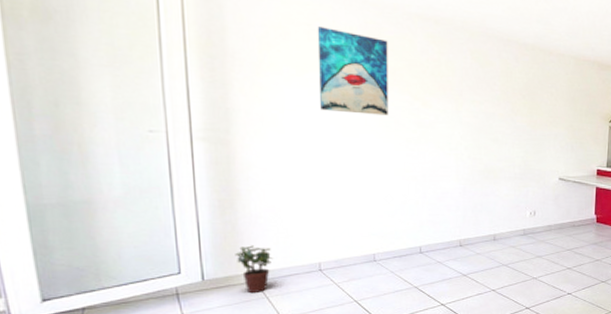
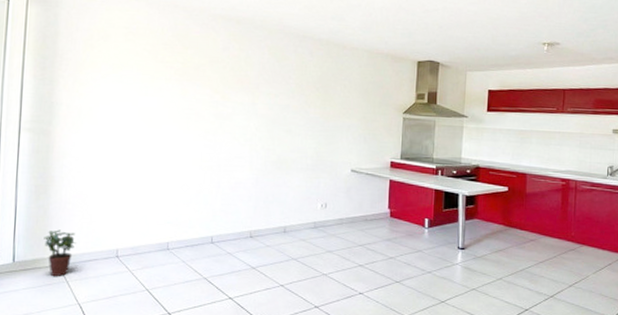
wall art: present [317,27,388,116] -> none [130,29,194,108]

